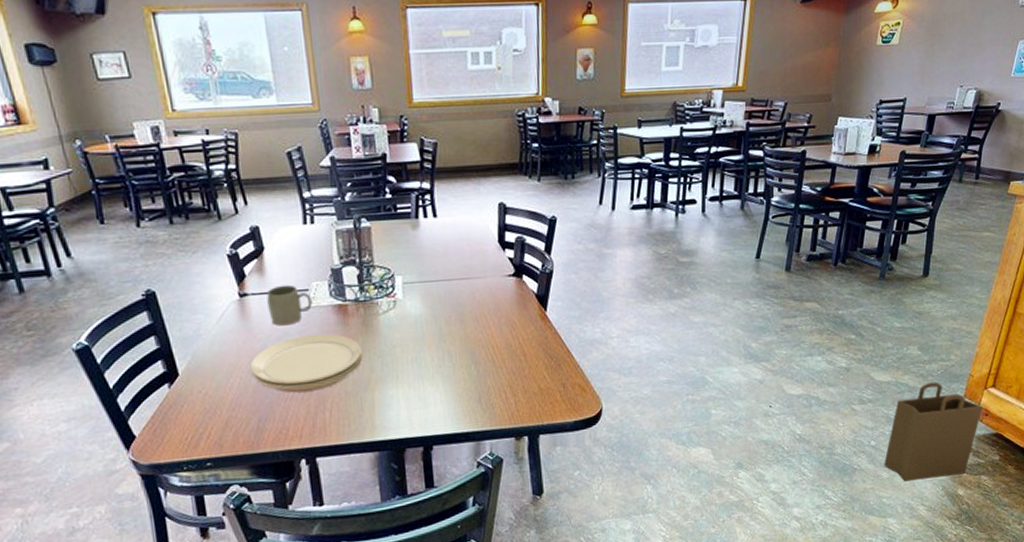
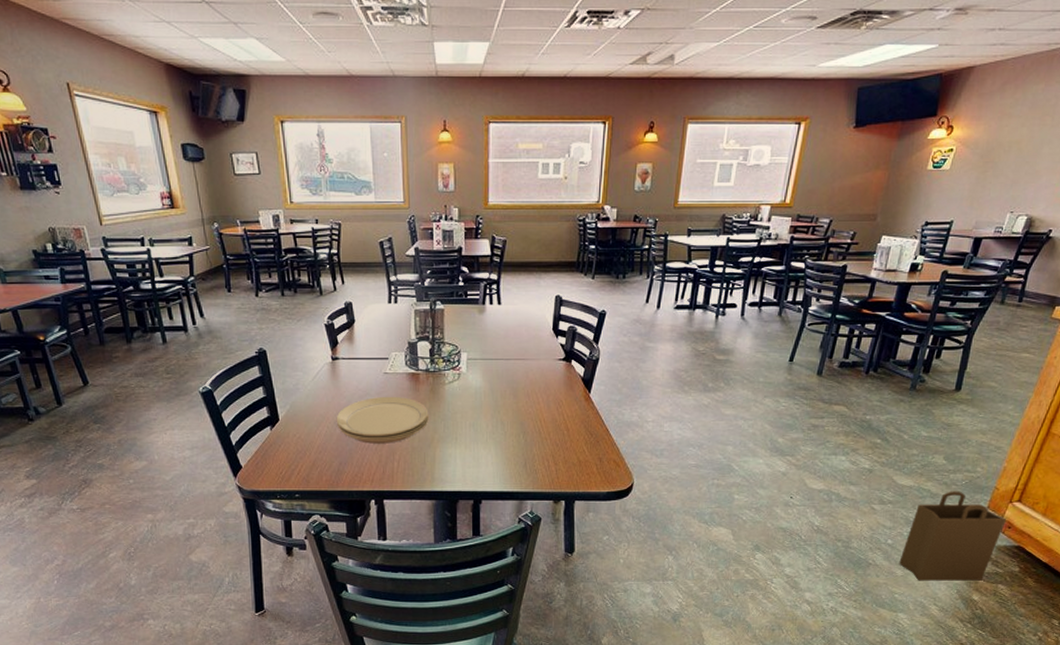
mug: present [266,284,312,326] -> none [354,353,390,387]

